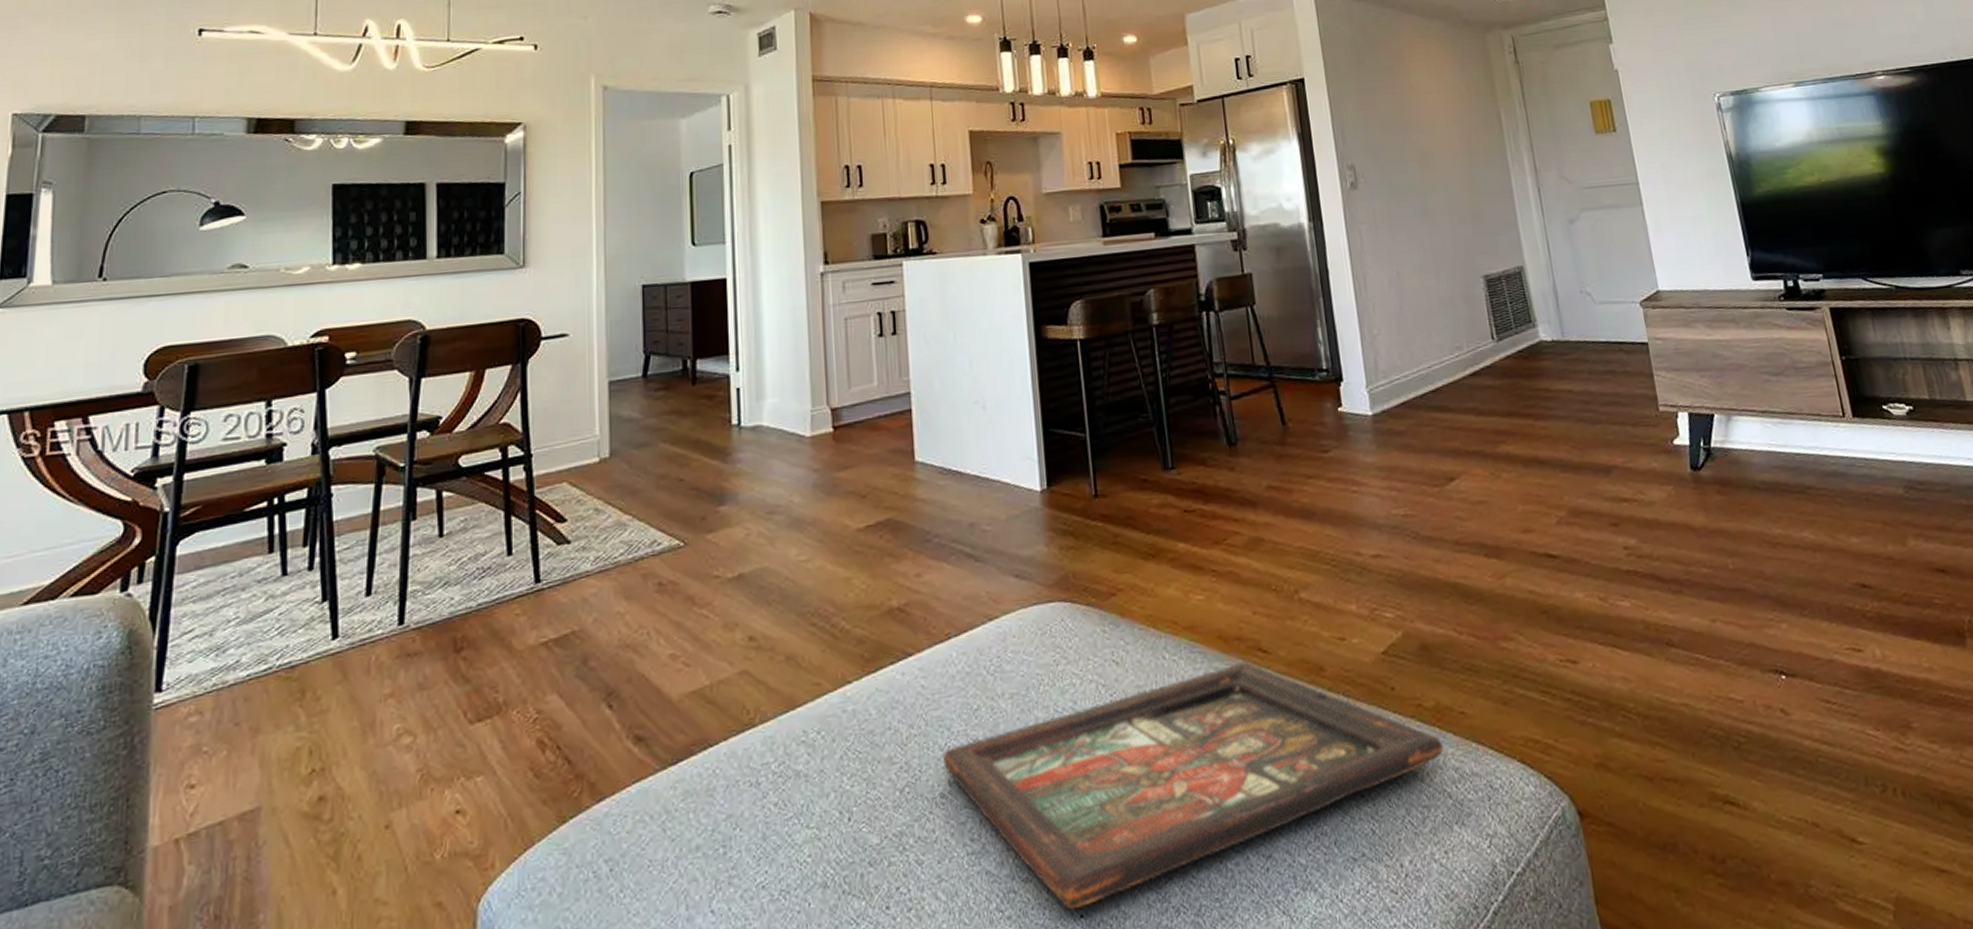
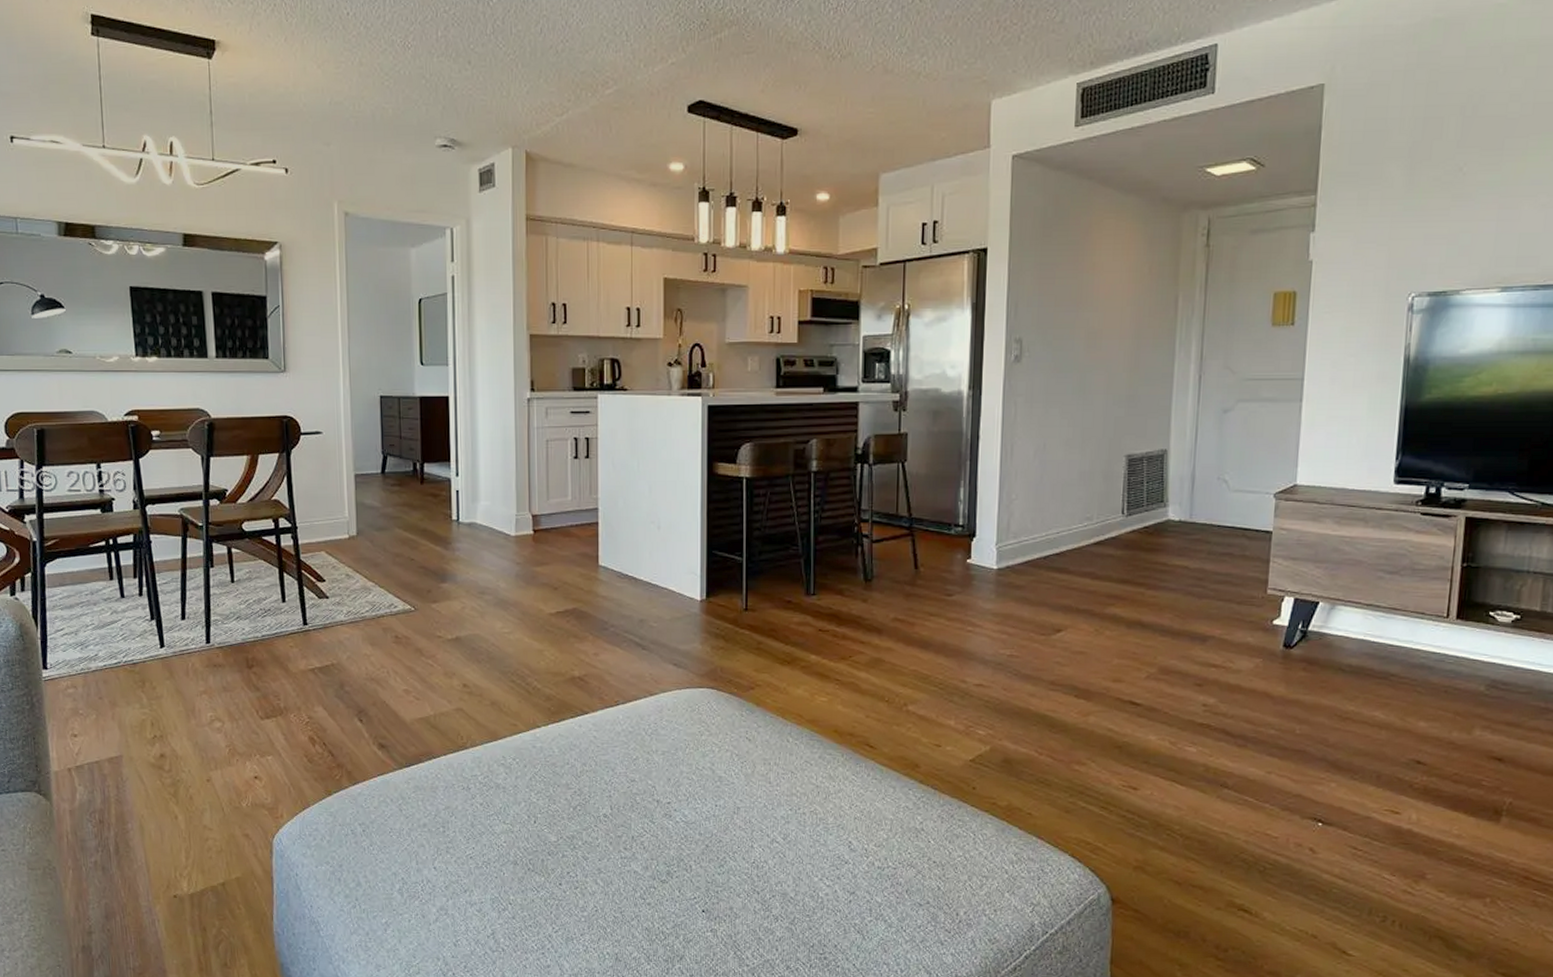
decorative tray: present [942,662,1444,910] -> none [607,752,1009,906]

